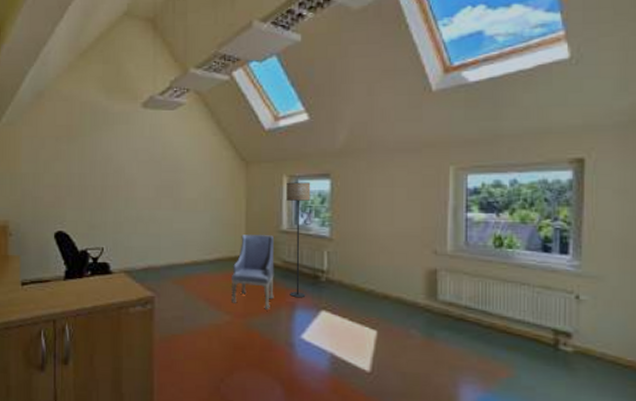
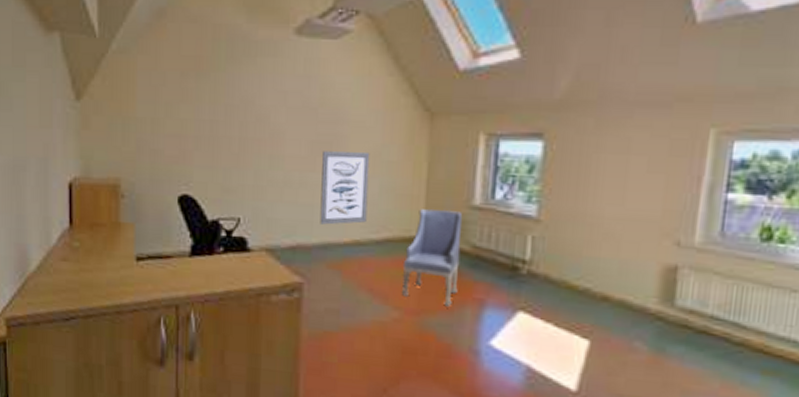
wall art: none [165,193,202,250] -> present [320,151,370,225]
floor lamp: present [286,182,311,298] -> none [478,142,517,295]

